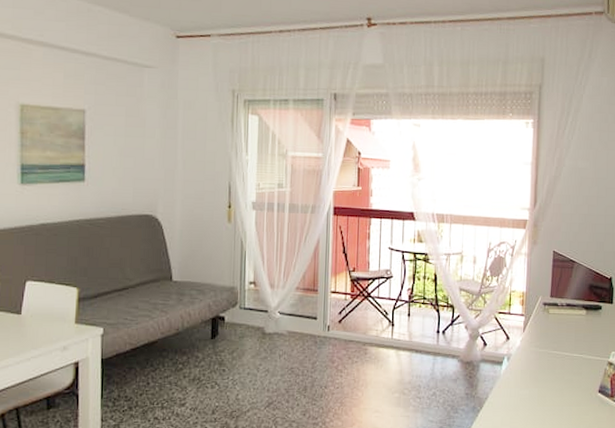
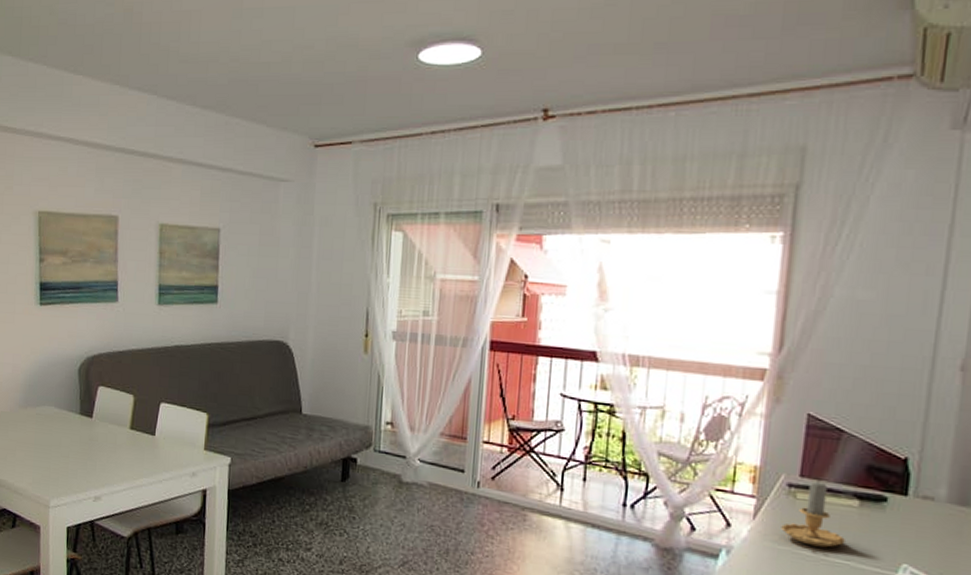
candle: none [541,298,579,347] -> present [781,480,845,548]

